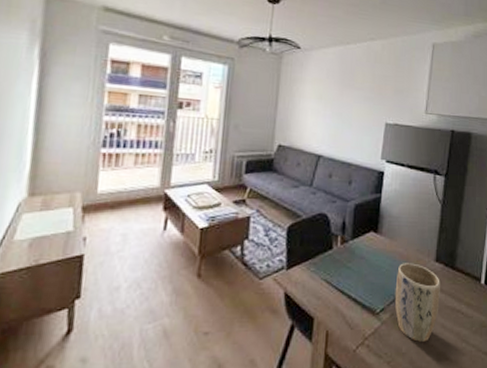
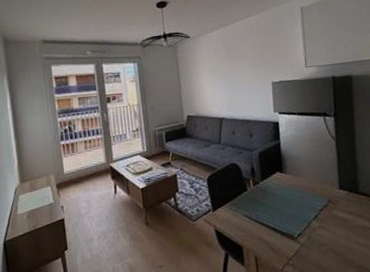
plant pot: present [394,263,440,342] -> none [306,193,351,258]

